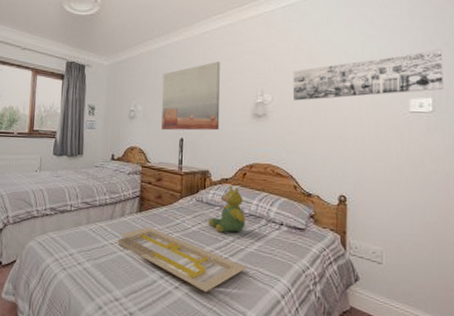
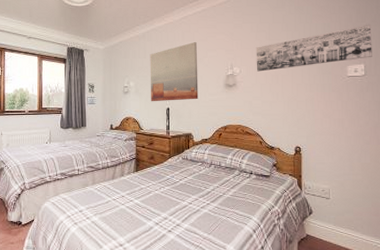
serving tray: present [118,227,247,293] -> none [120,183,225,233]
teddy bear: present [208,185,246,233] -> none [193,144,223,184]

